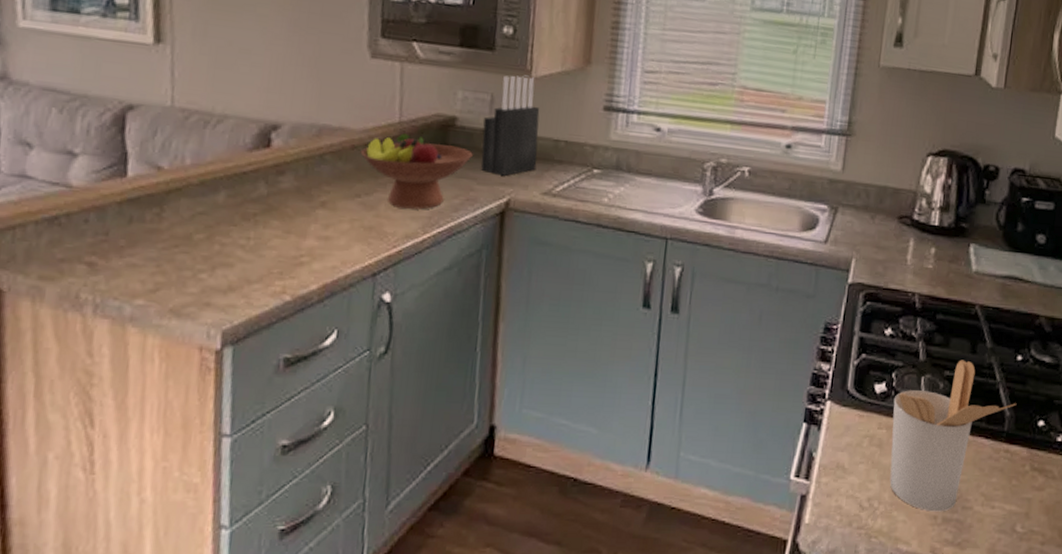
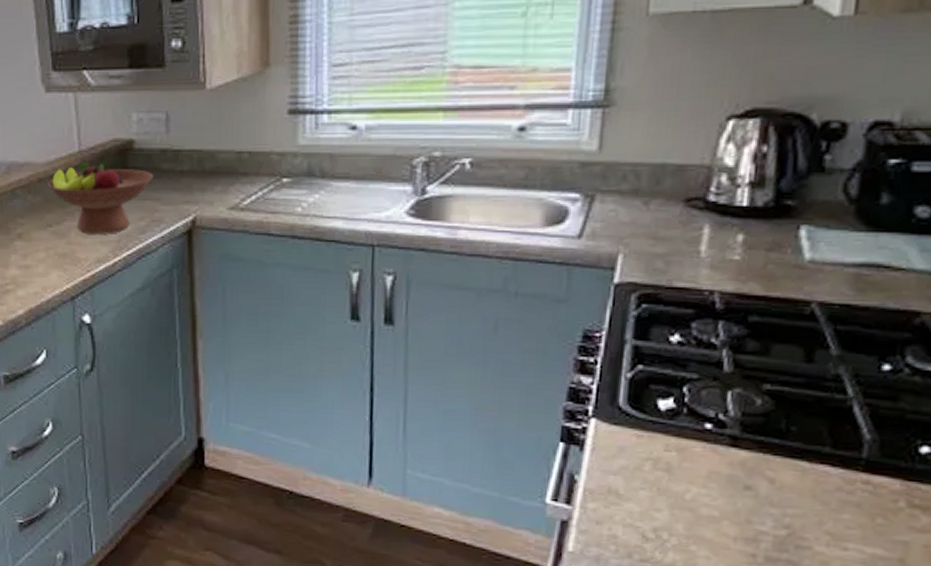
knife block: present [481,75,540,176] -> none [161,88,220,194]
utensil holder: present [889,360,1017,512] -> none [684,370,883,550]

